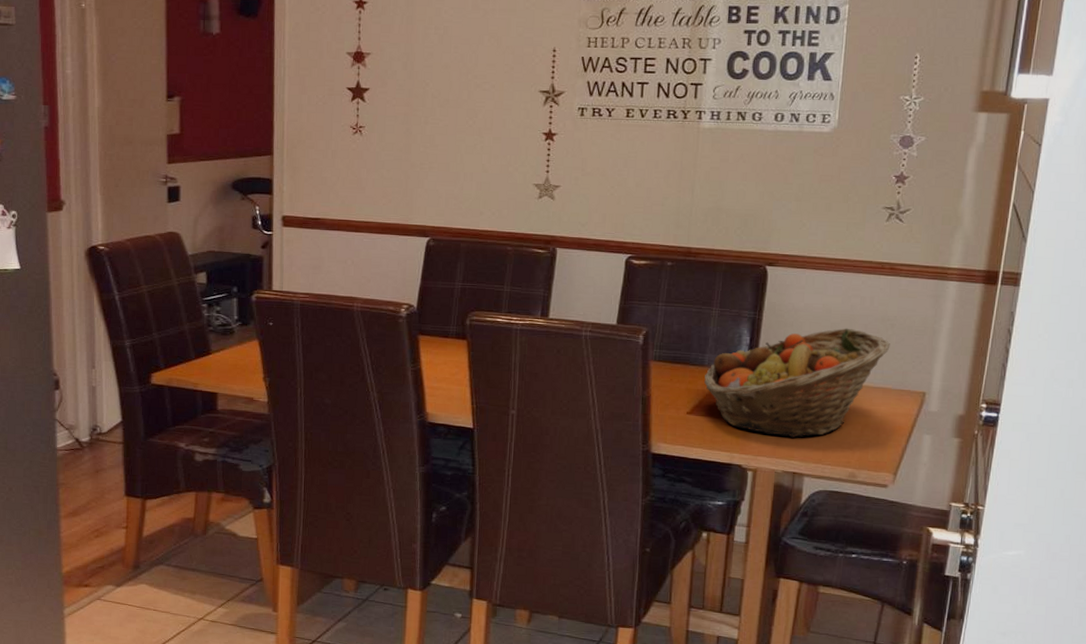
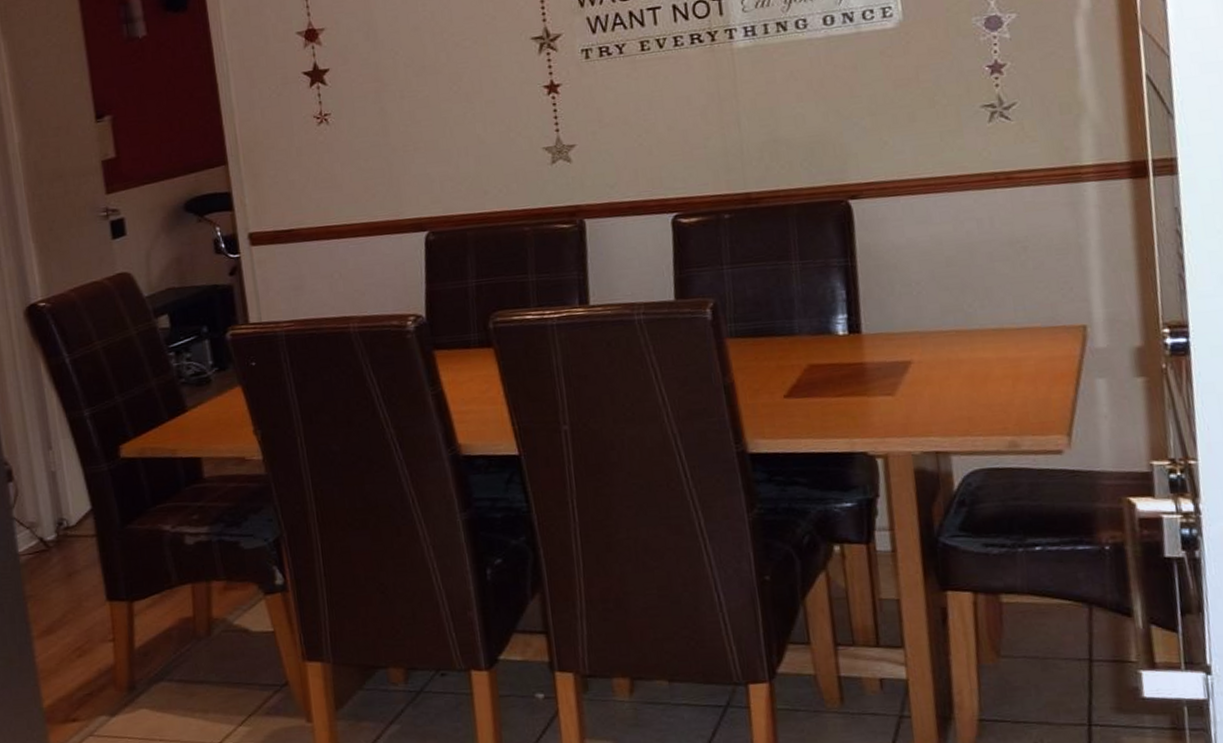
fruit basket: present [704,328,890,438] -> none [797,260,1028,408]

